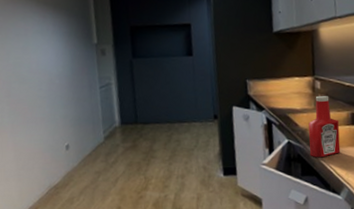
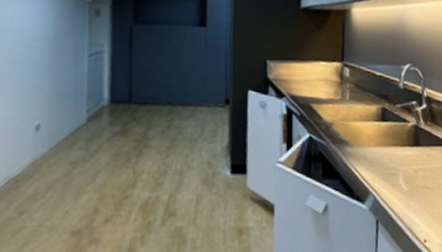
ketchup bottle: present [308,95,341,158] -> none [333,84,368,158]

